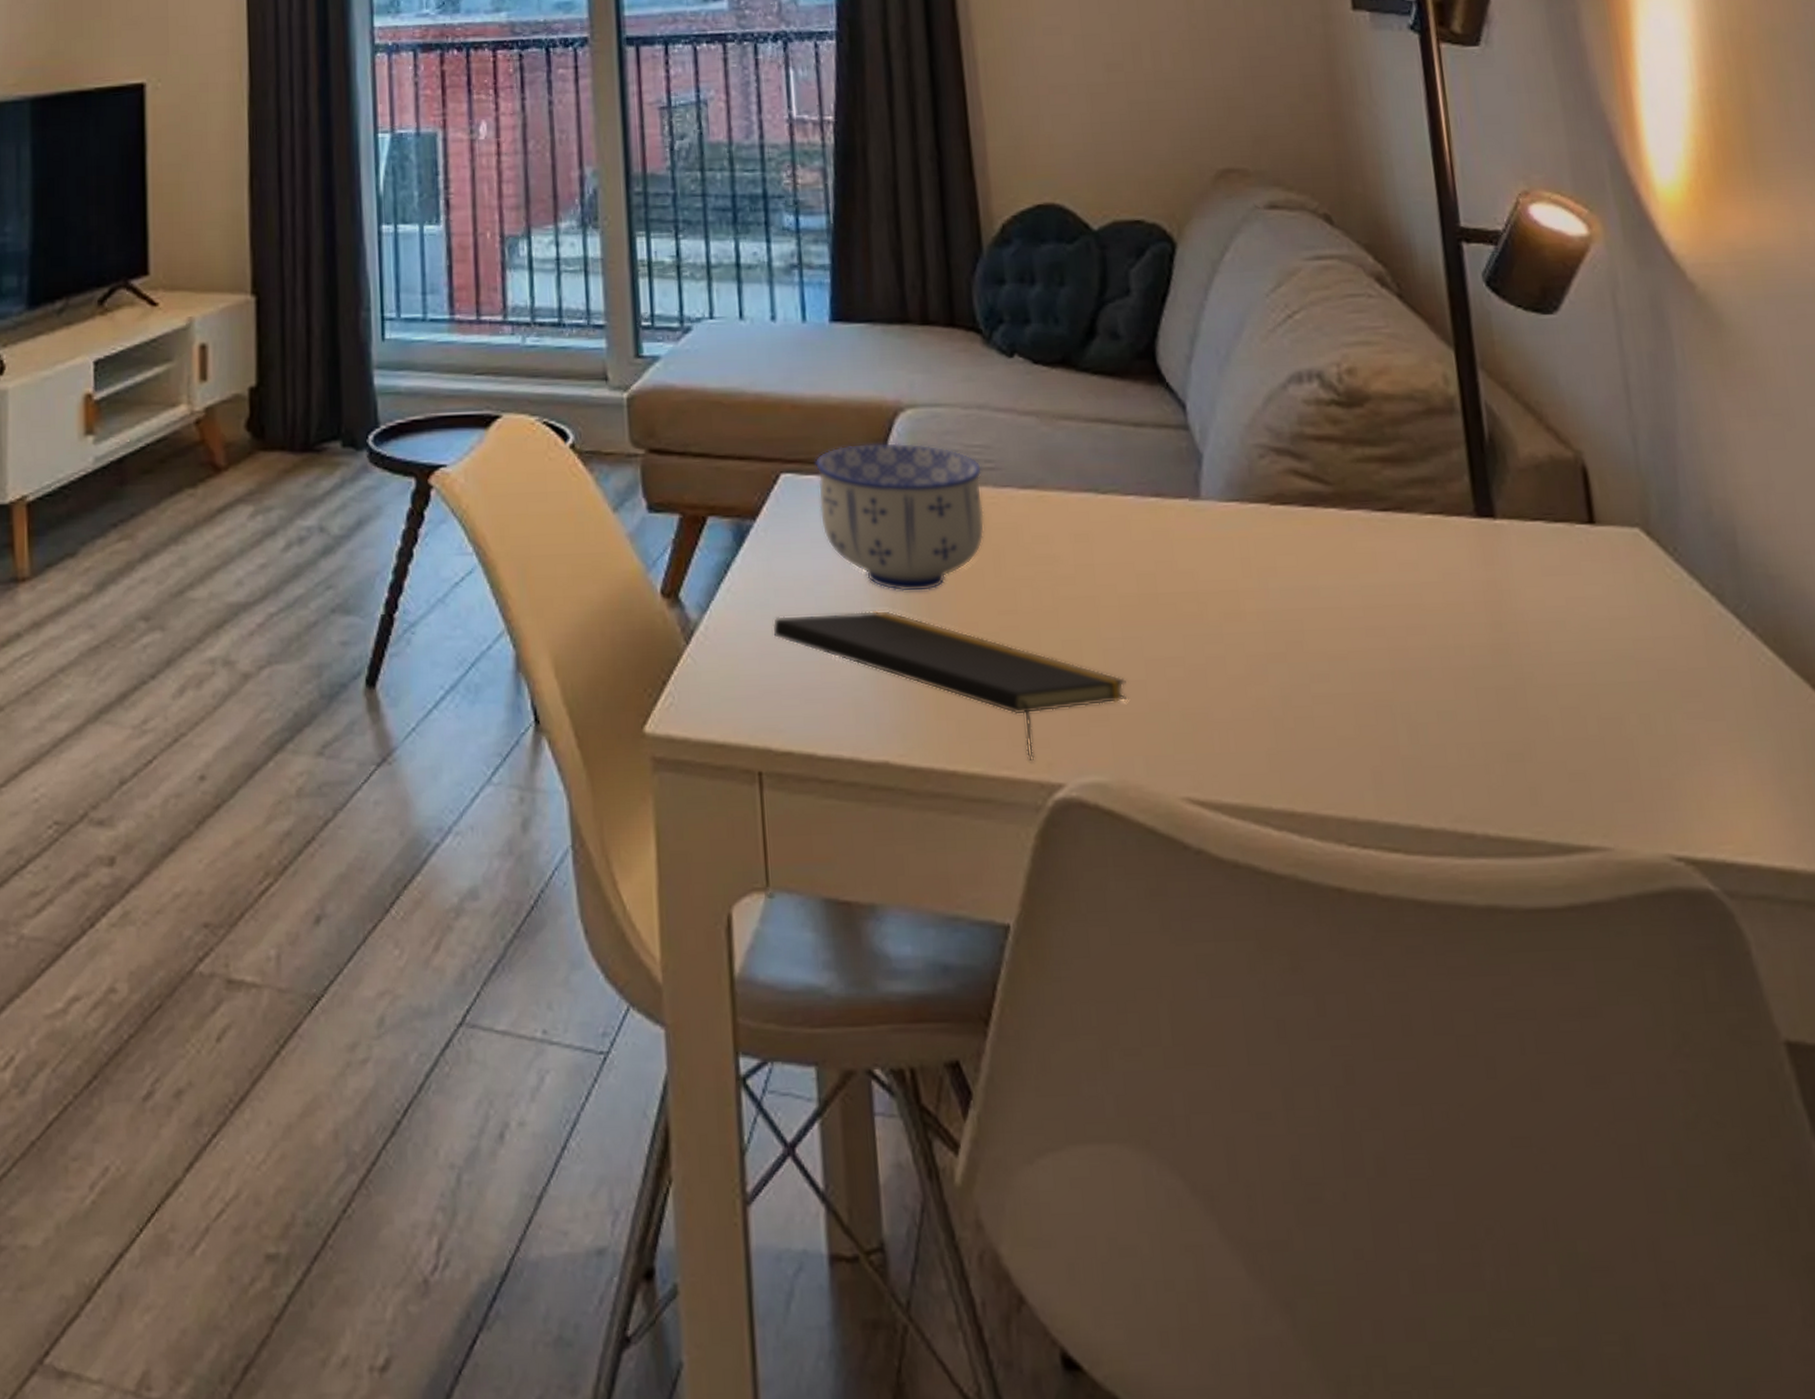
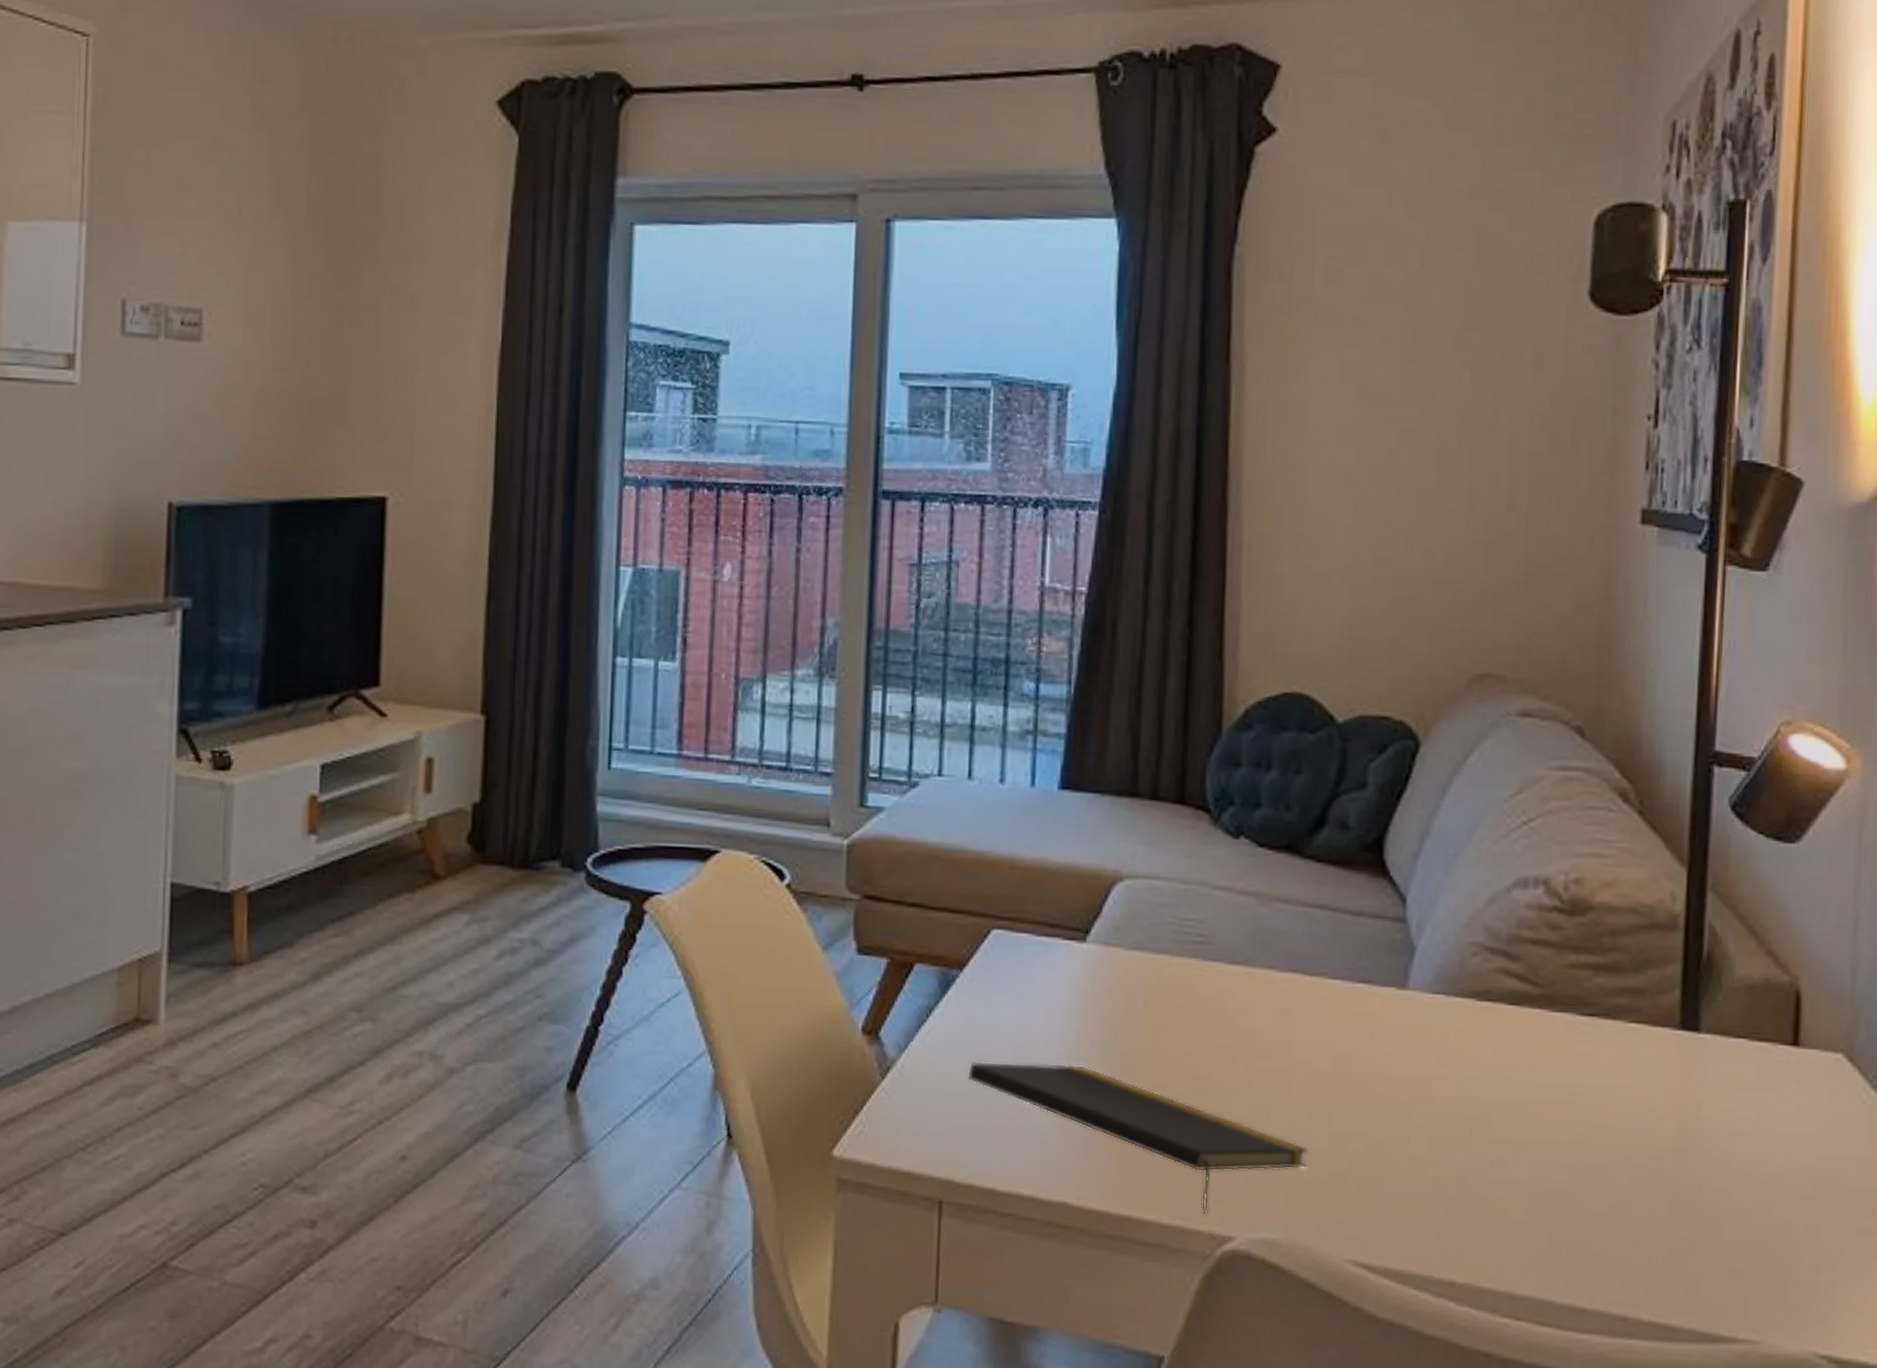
bowl: present [814,442,985,592] -> none [1026,907,1194,1051]

